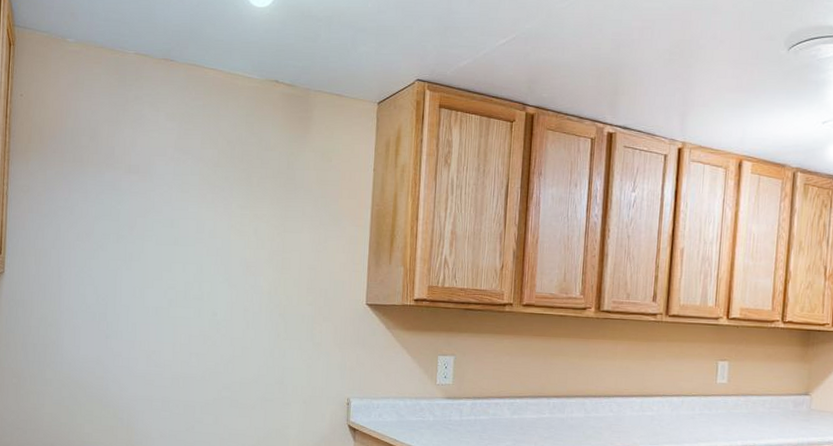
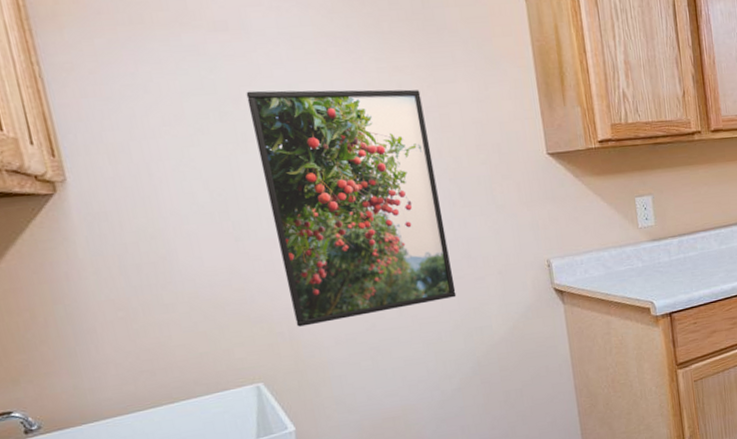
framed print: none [134,221,271,417] -> present [246,89,457,327]

